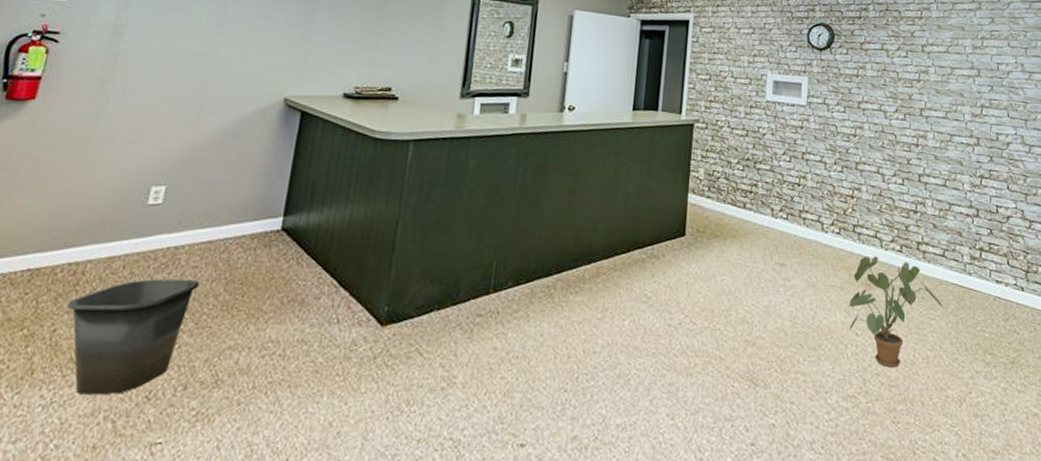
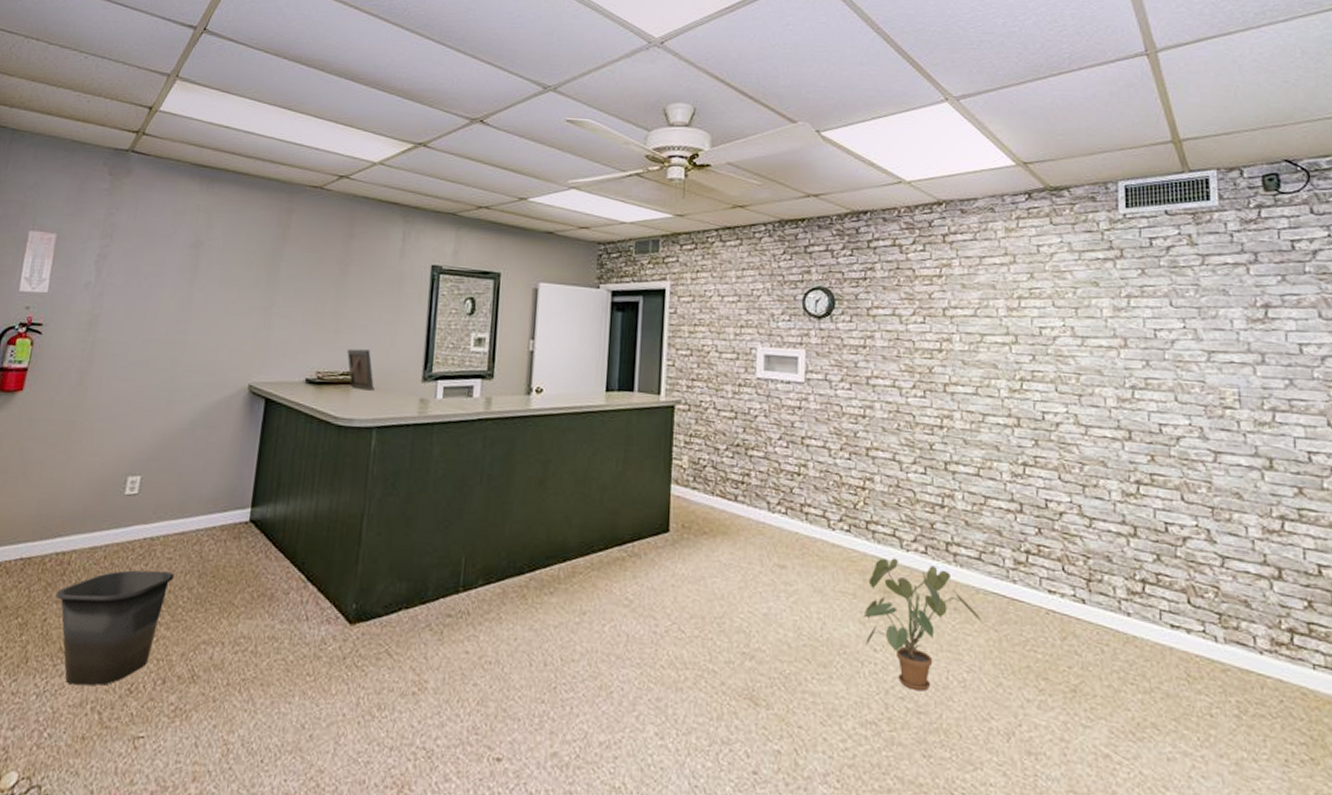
picture frame: none [386,66,413,106] -> present [347,349,375,391]

